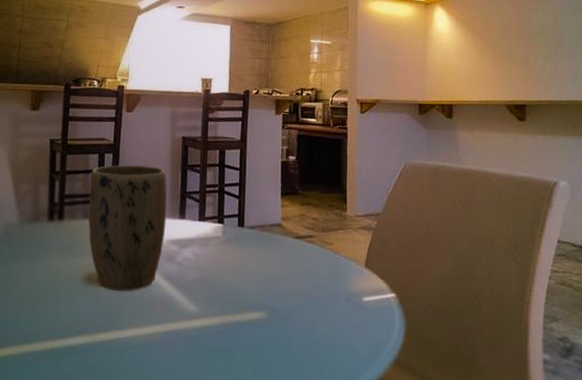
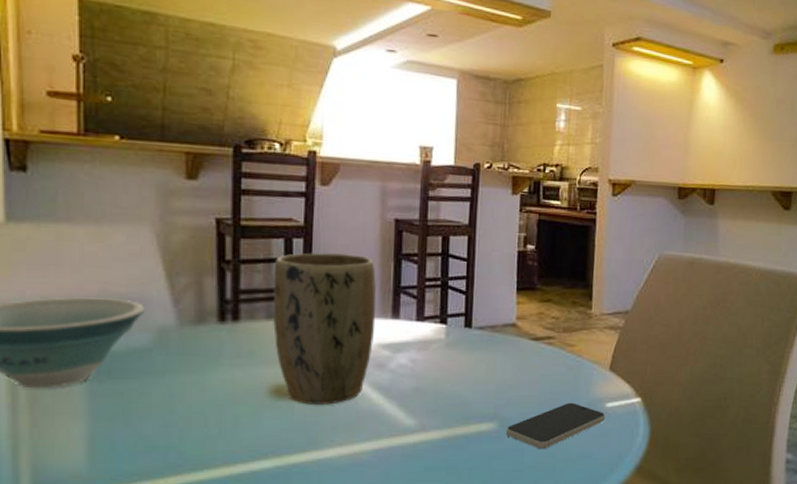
smartphone: none [274,296,364,339] -> present [505,402,606,450]

